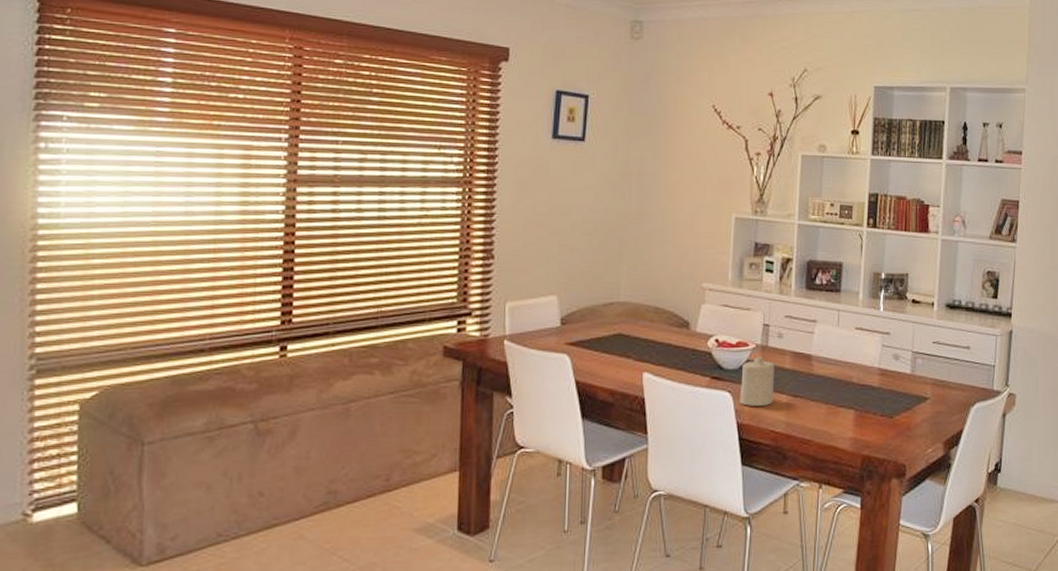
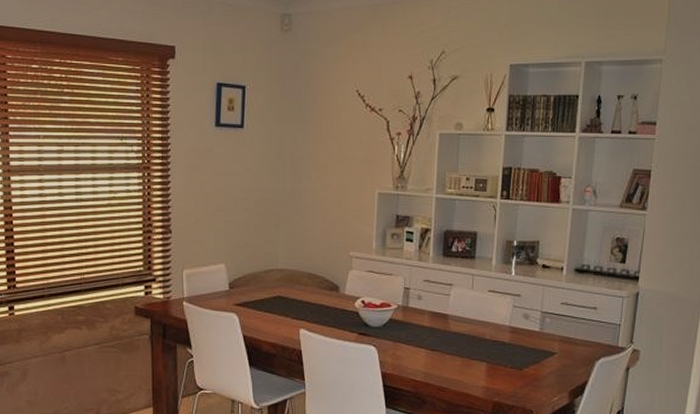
candle: present [739,357,775,406] -> none [383,316,415,358]

